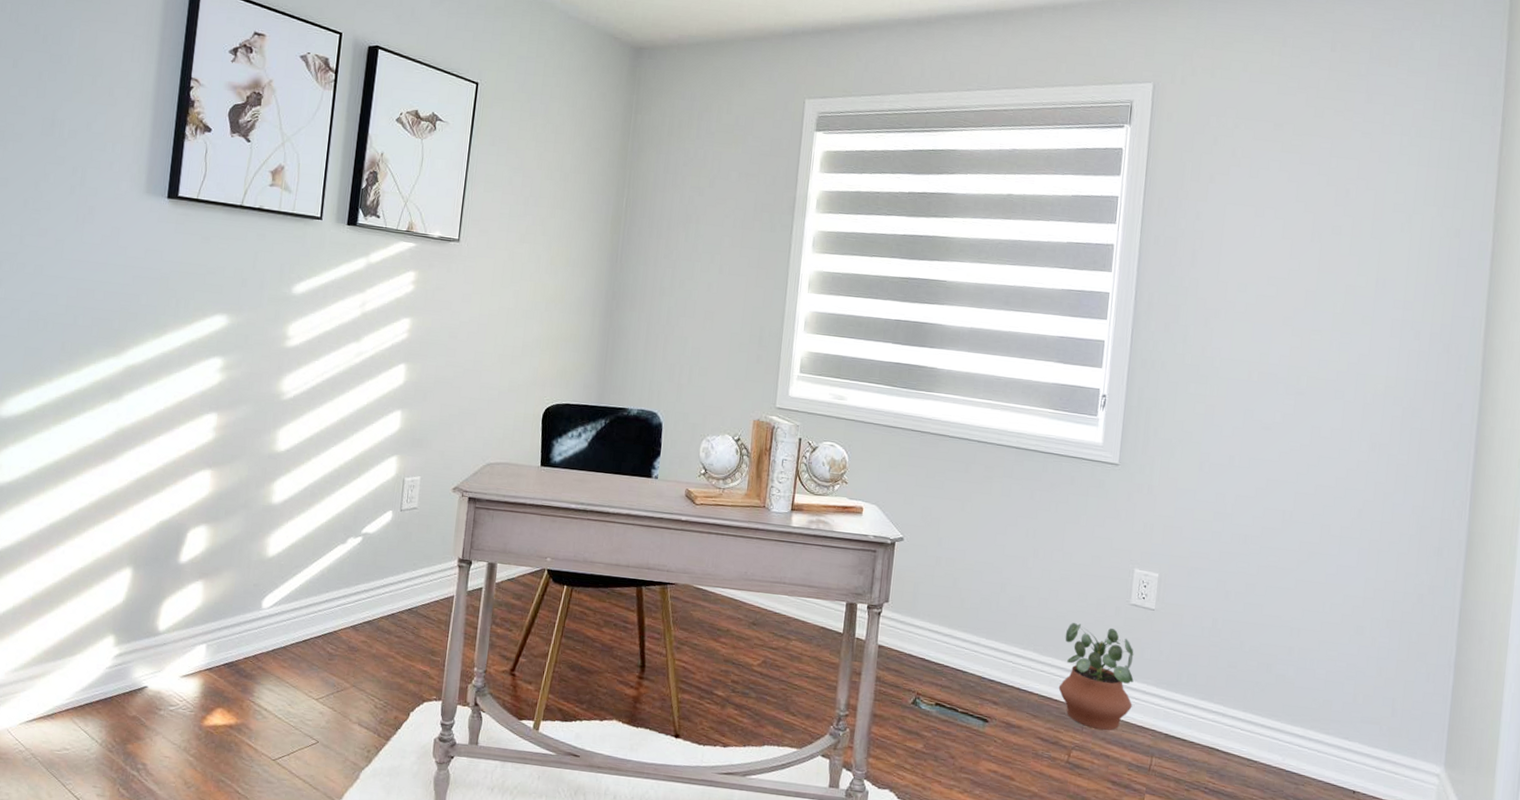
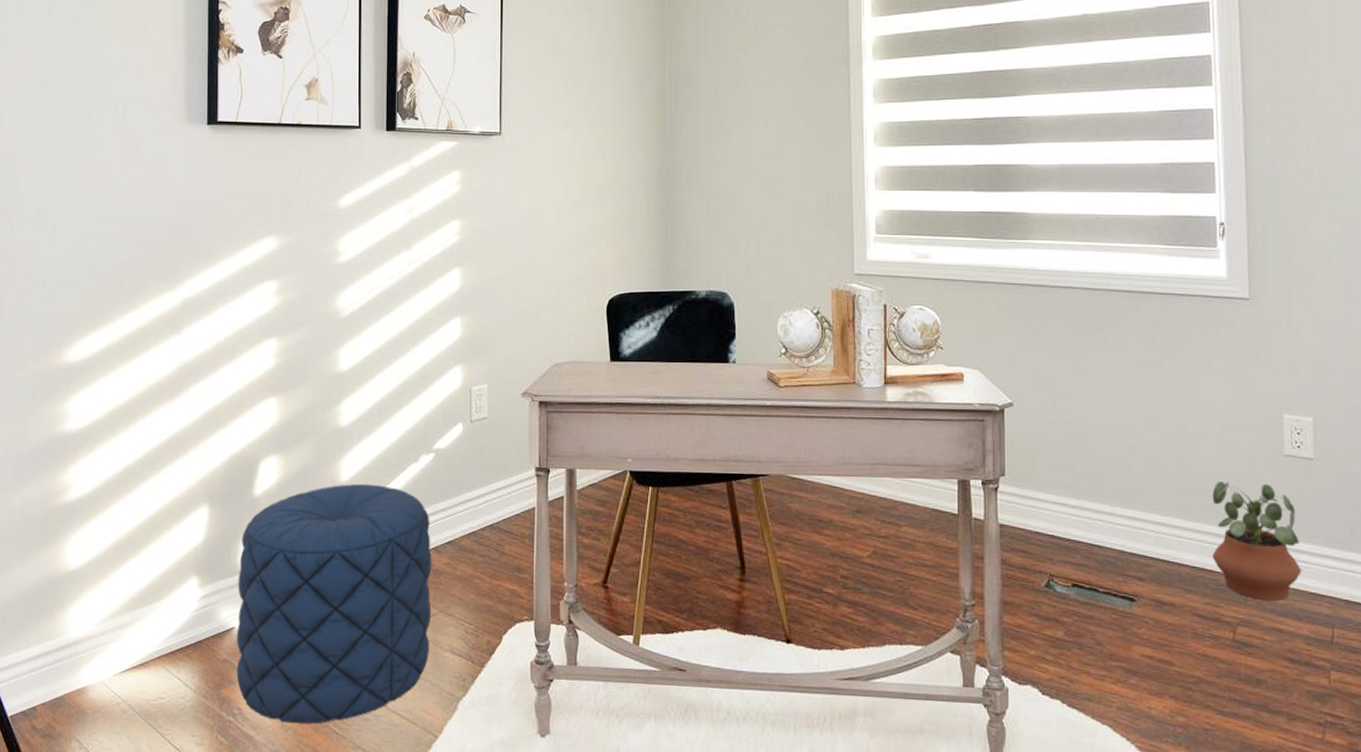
pouf: none [144,559,352,783] -> present [236,483,432,724]

